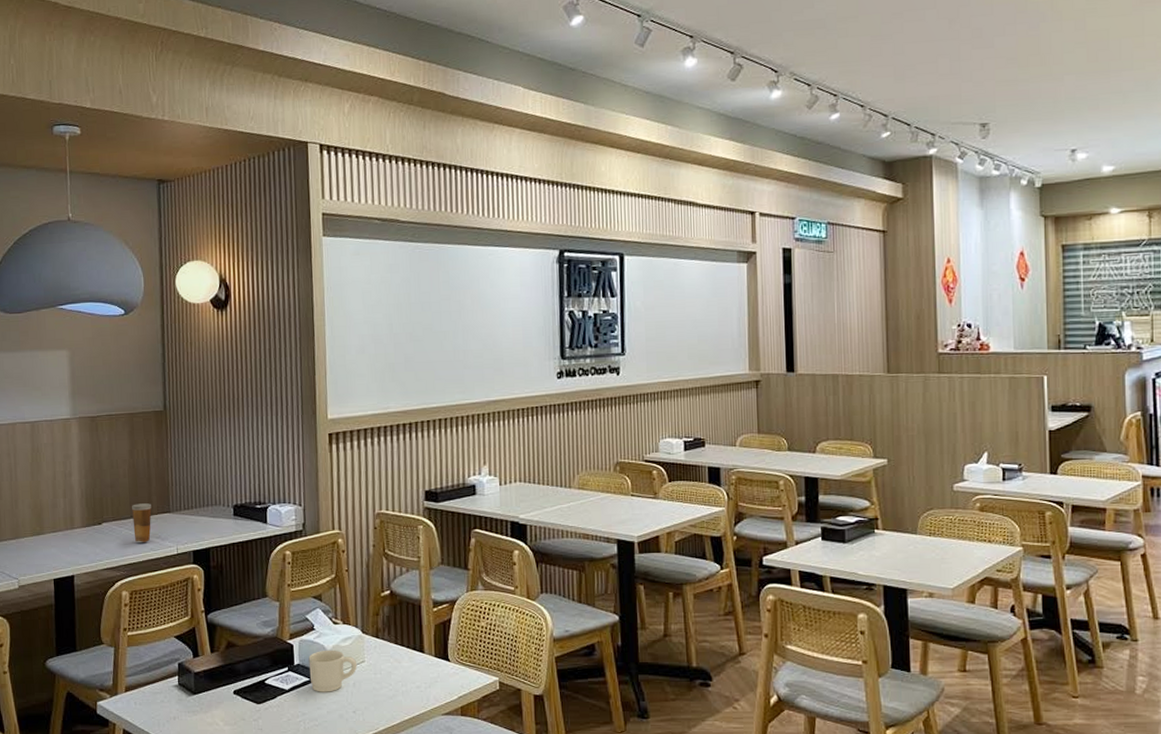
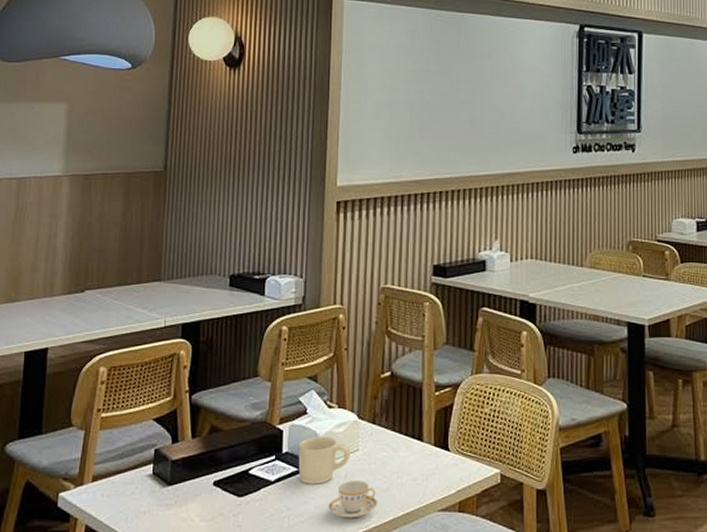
beverage cup: present [132,503,152,544] -> none [119,270,141,314]
teacup: none [340,689,386,722] -> present [328,481,378,518]

